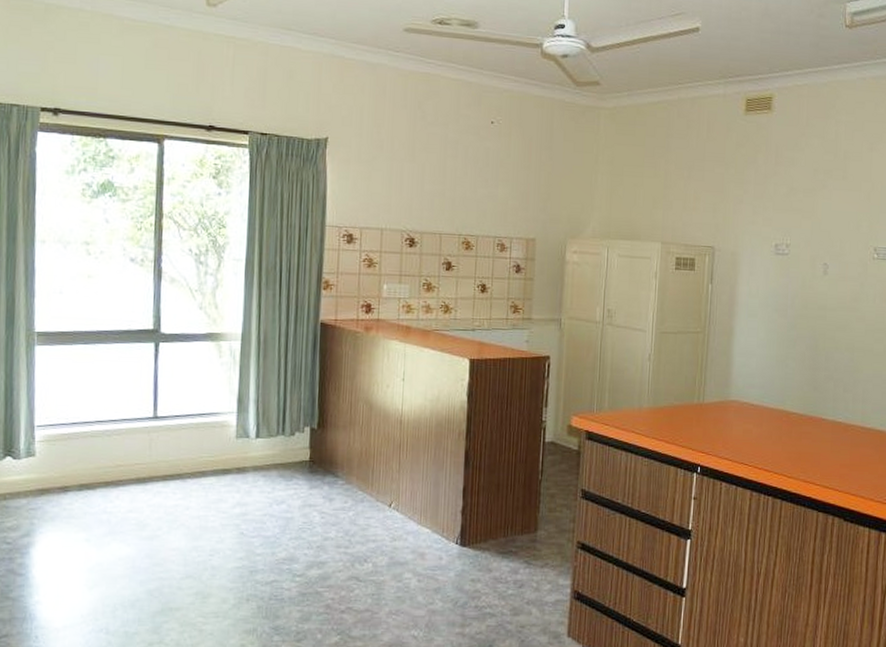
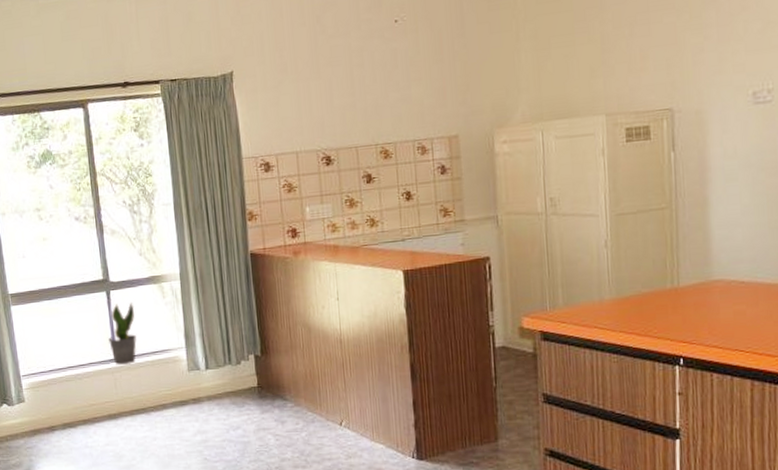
potted plant: none [149,358,185,425] -> present [109,303,137,365]

